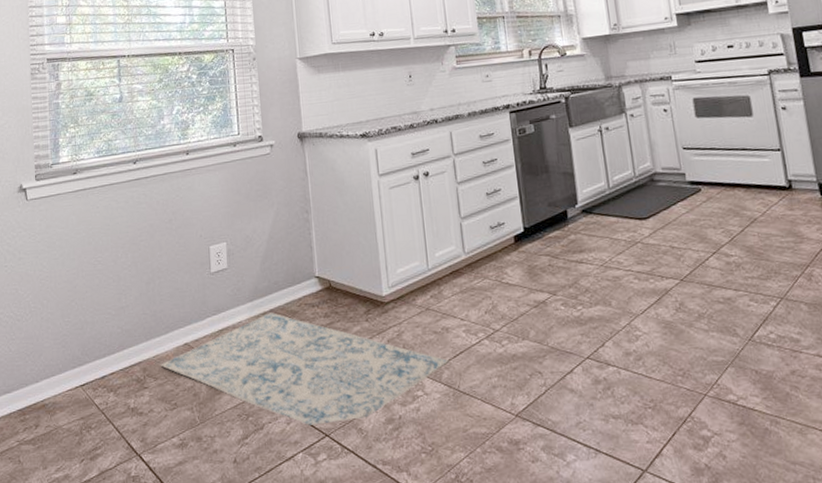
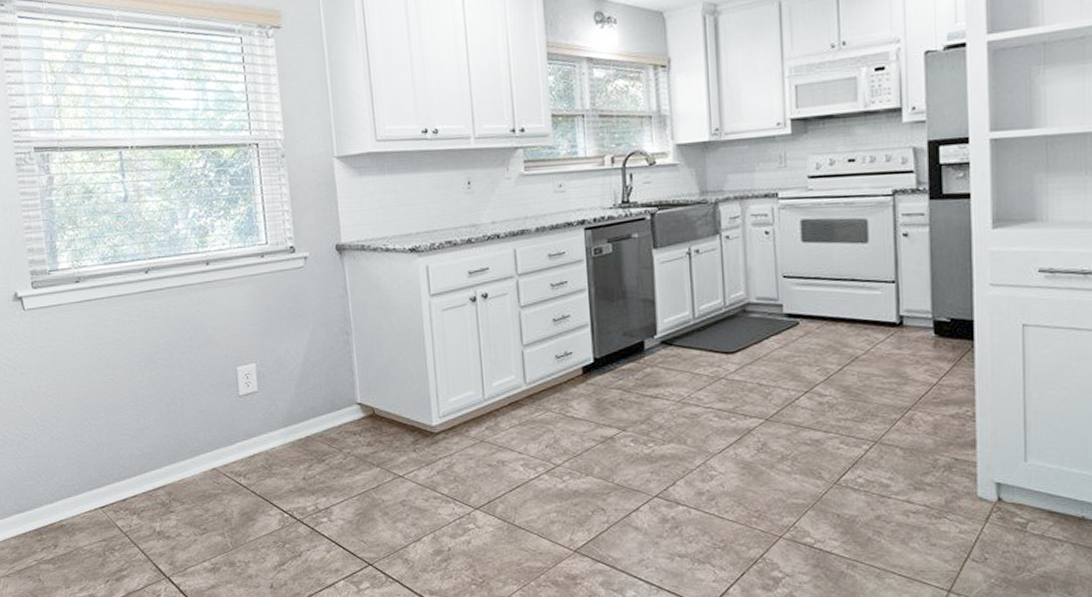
rug: present [161,312,449,425] -> none [187,439,504,554]

